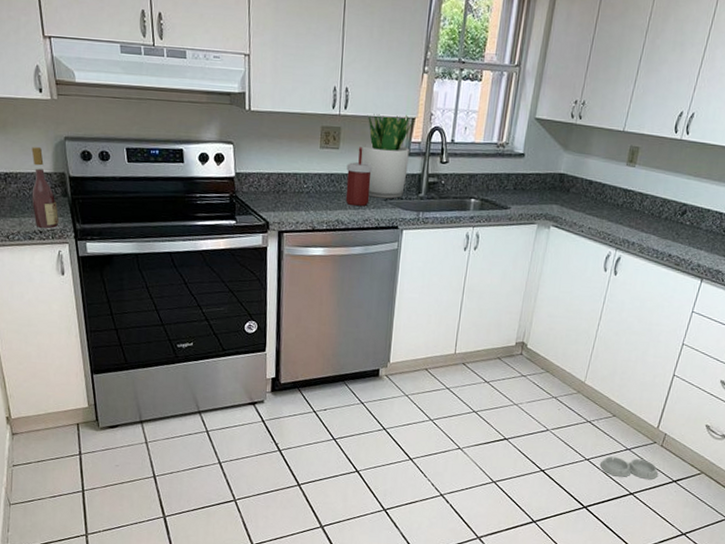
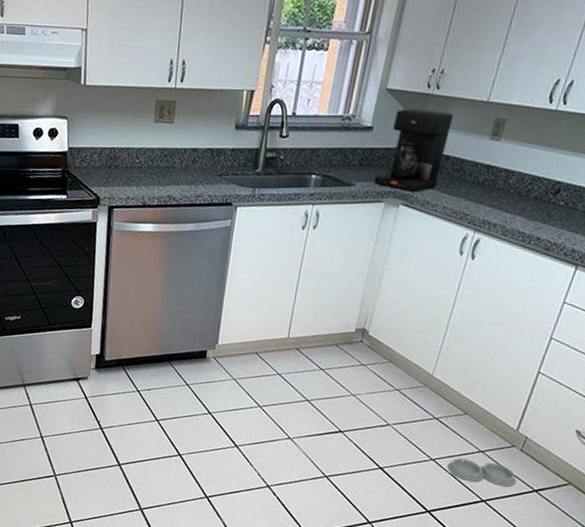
soap dispenser: present [345,147,373,206] -> none [178,121,208,182]
planter: present [361,114,414,199] -> none [195,86,253,175]
coffee maker: none [527,136,594,214] -> present [374,108,453,192]

